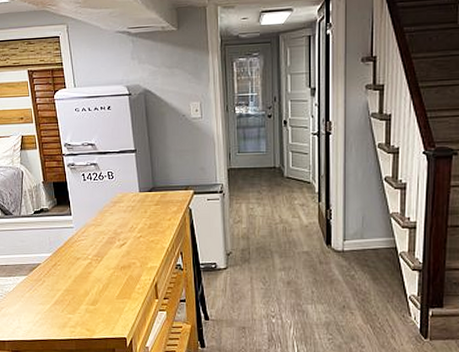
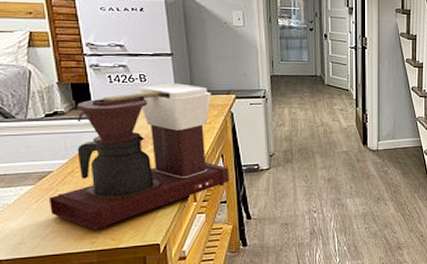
coffee maker: none [38,180,188,320] -> present [48,83,229,230]

